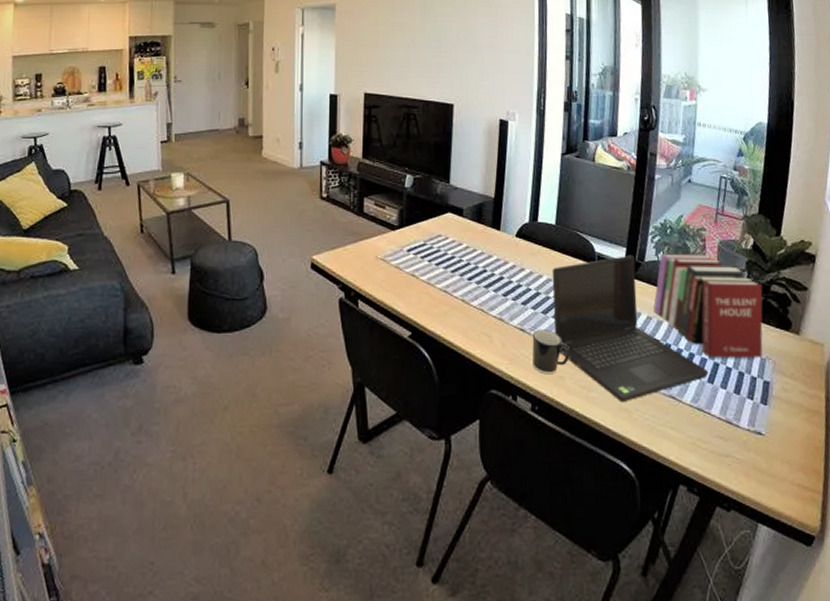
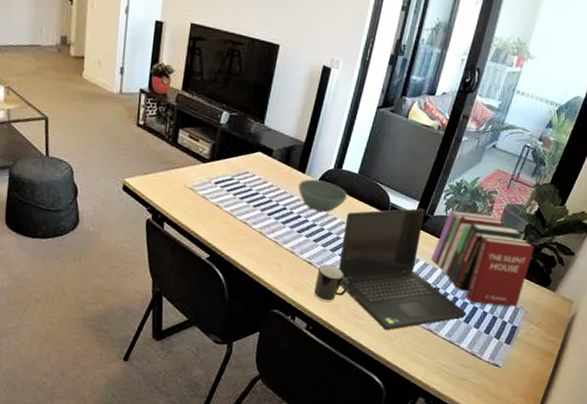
soup bowl: none [495,236,550,269] -> present [298,179,348,212]

